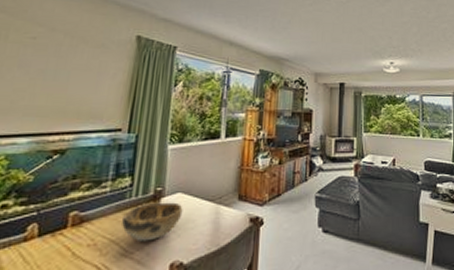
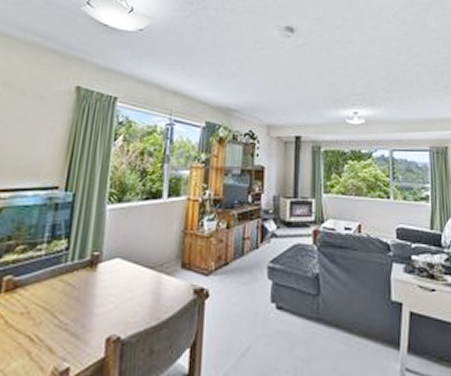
decorative bowl: present [122,202,183,241] -> none [56,268,122,311]

